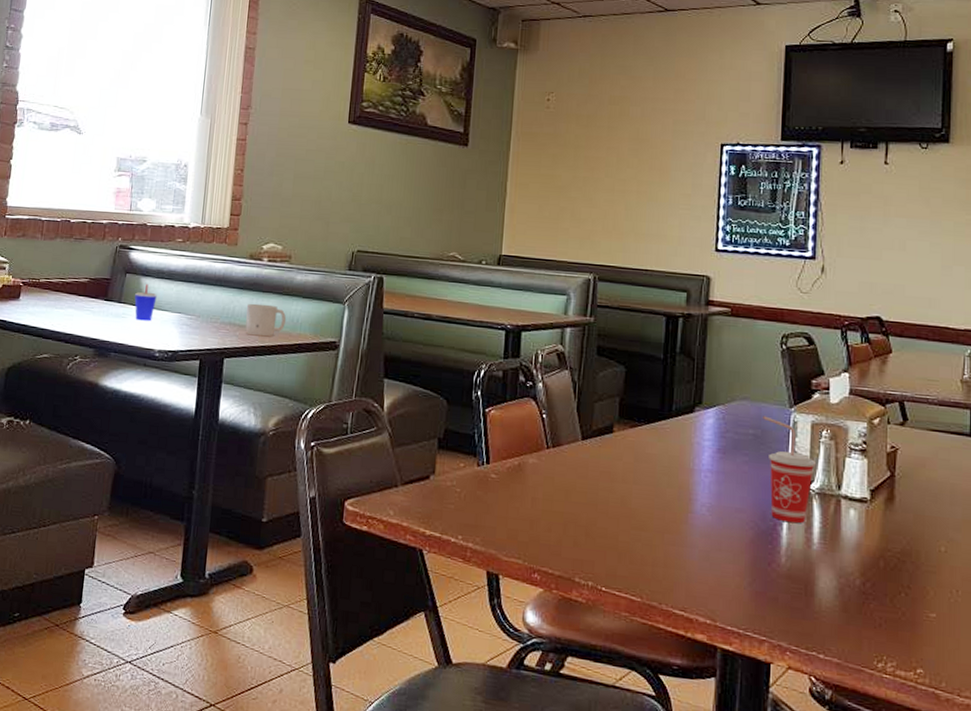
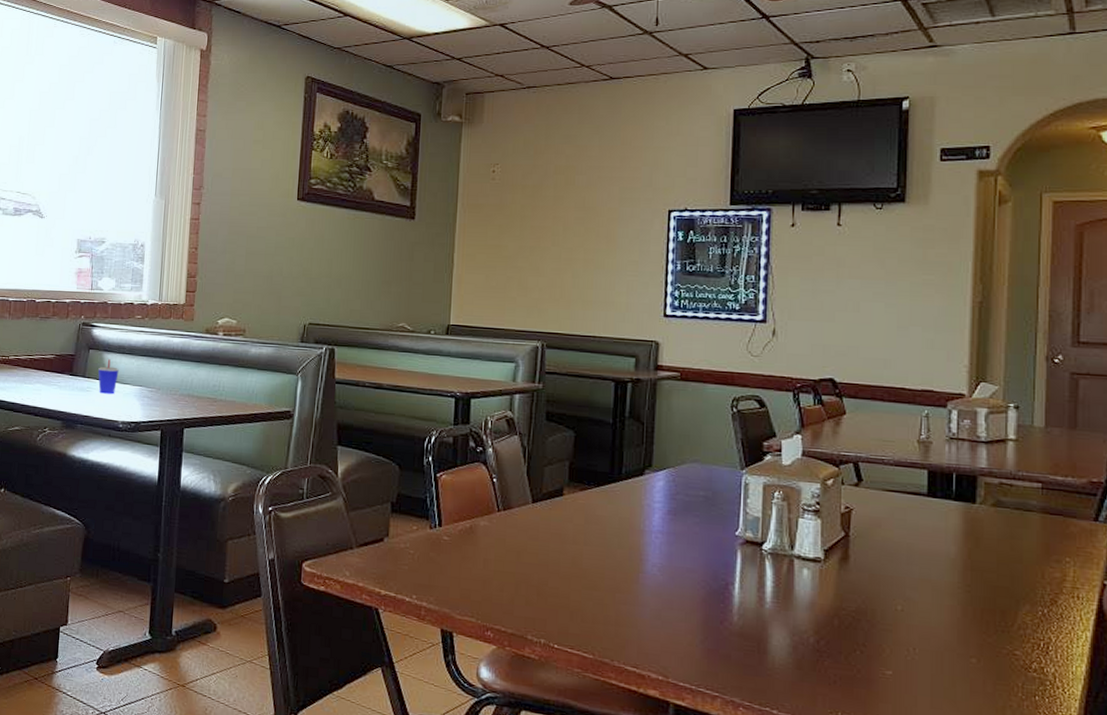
mug: present [245,303,286,338] -> none [203,375,242,408]
beverage cup: present [763,416,816,524] -> none [714,478,768,583]

